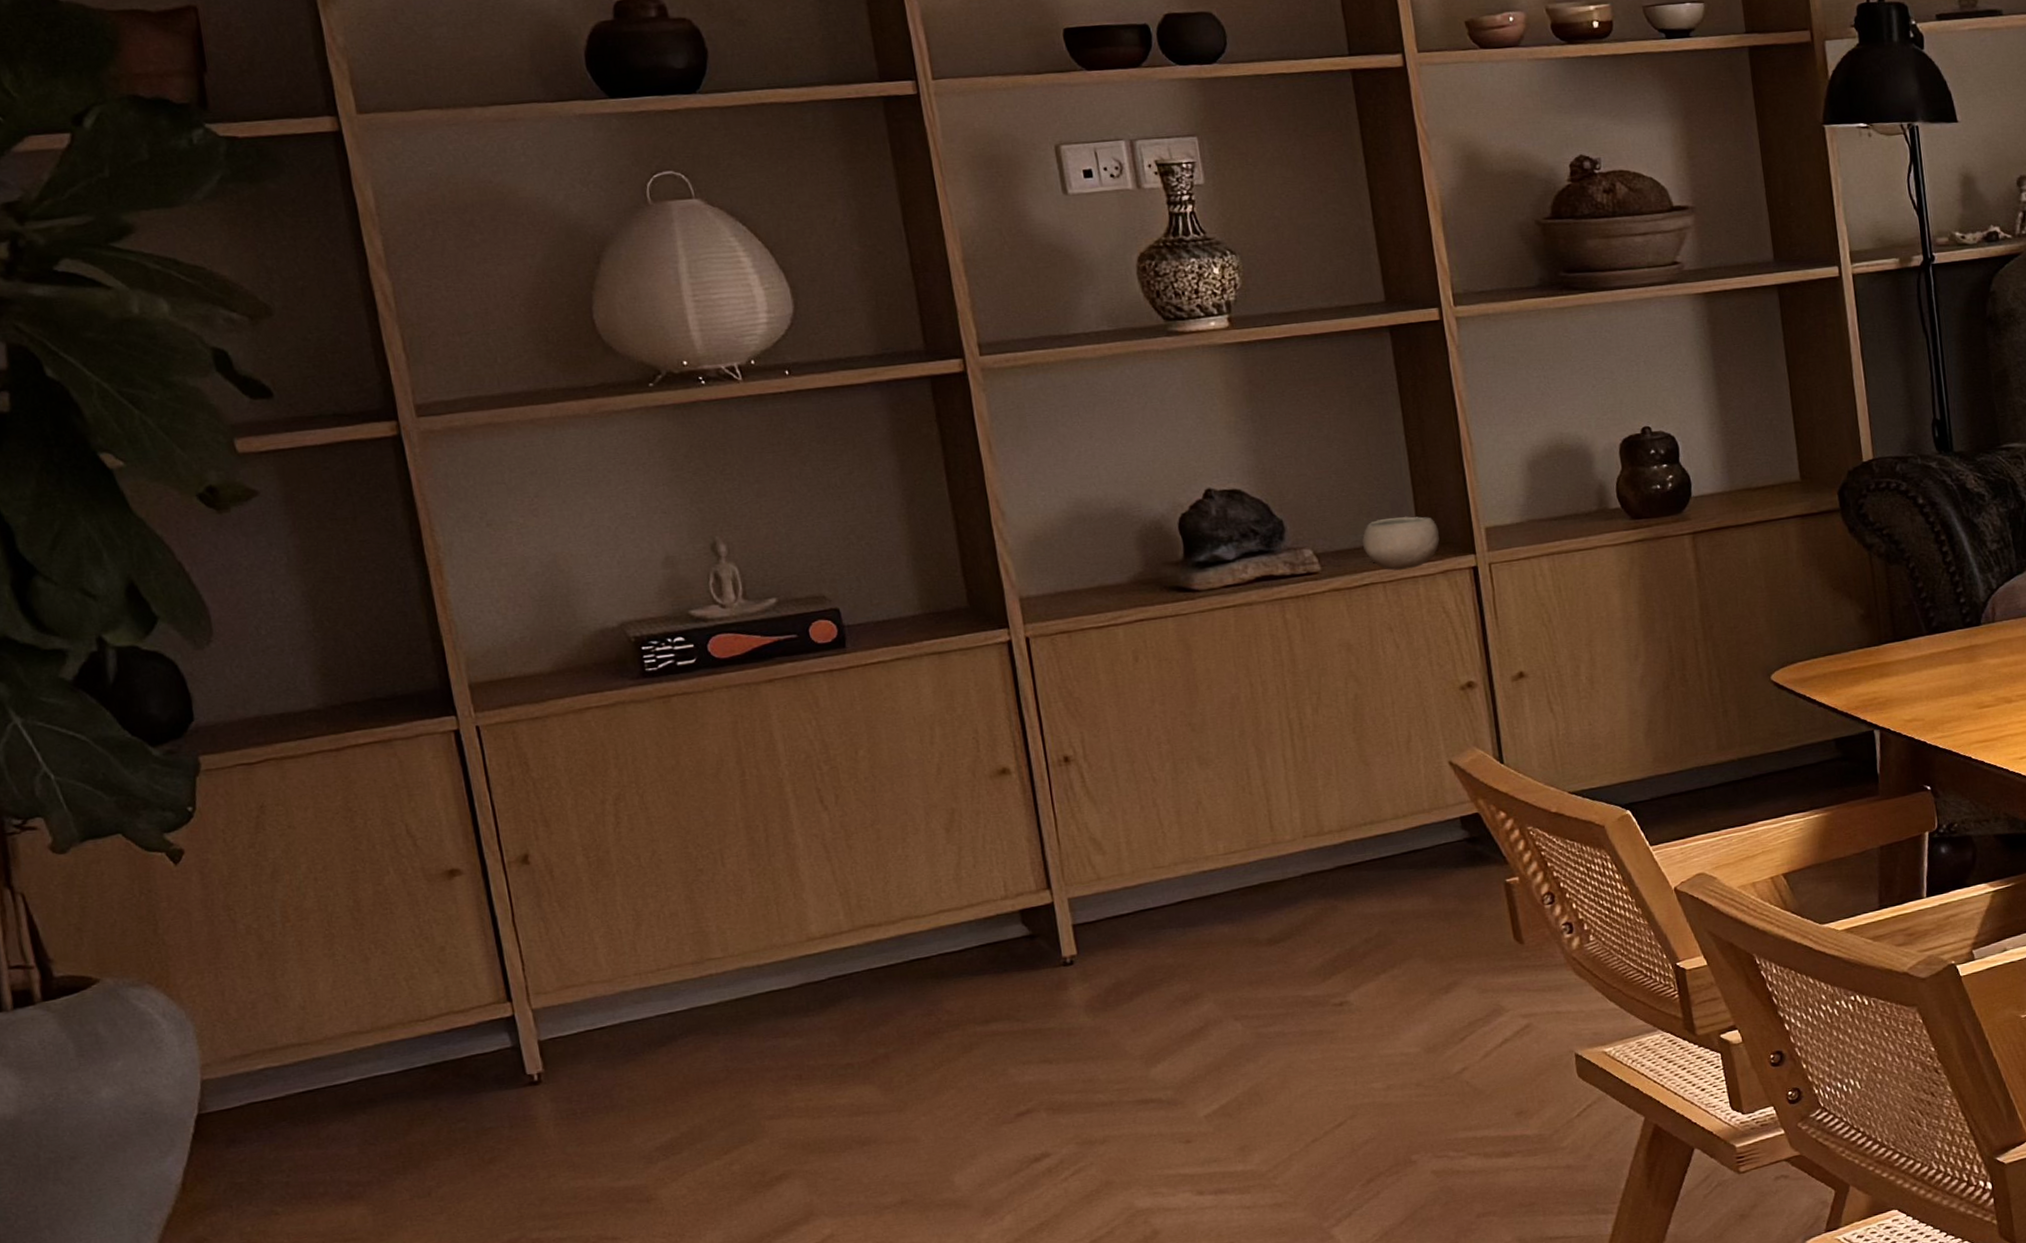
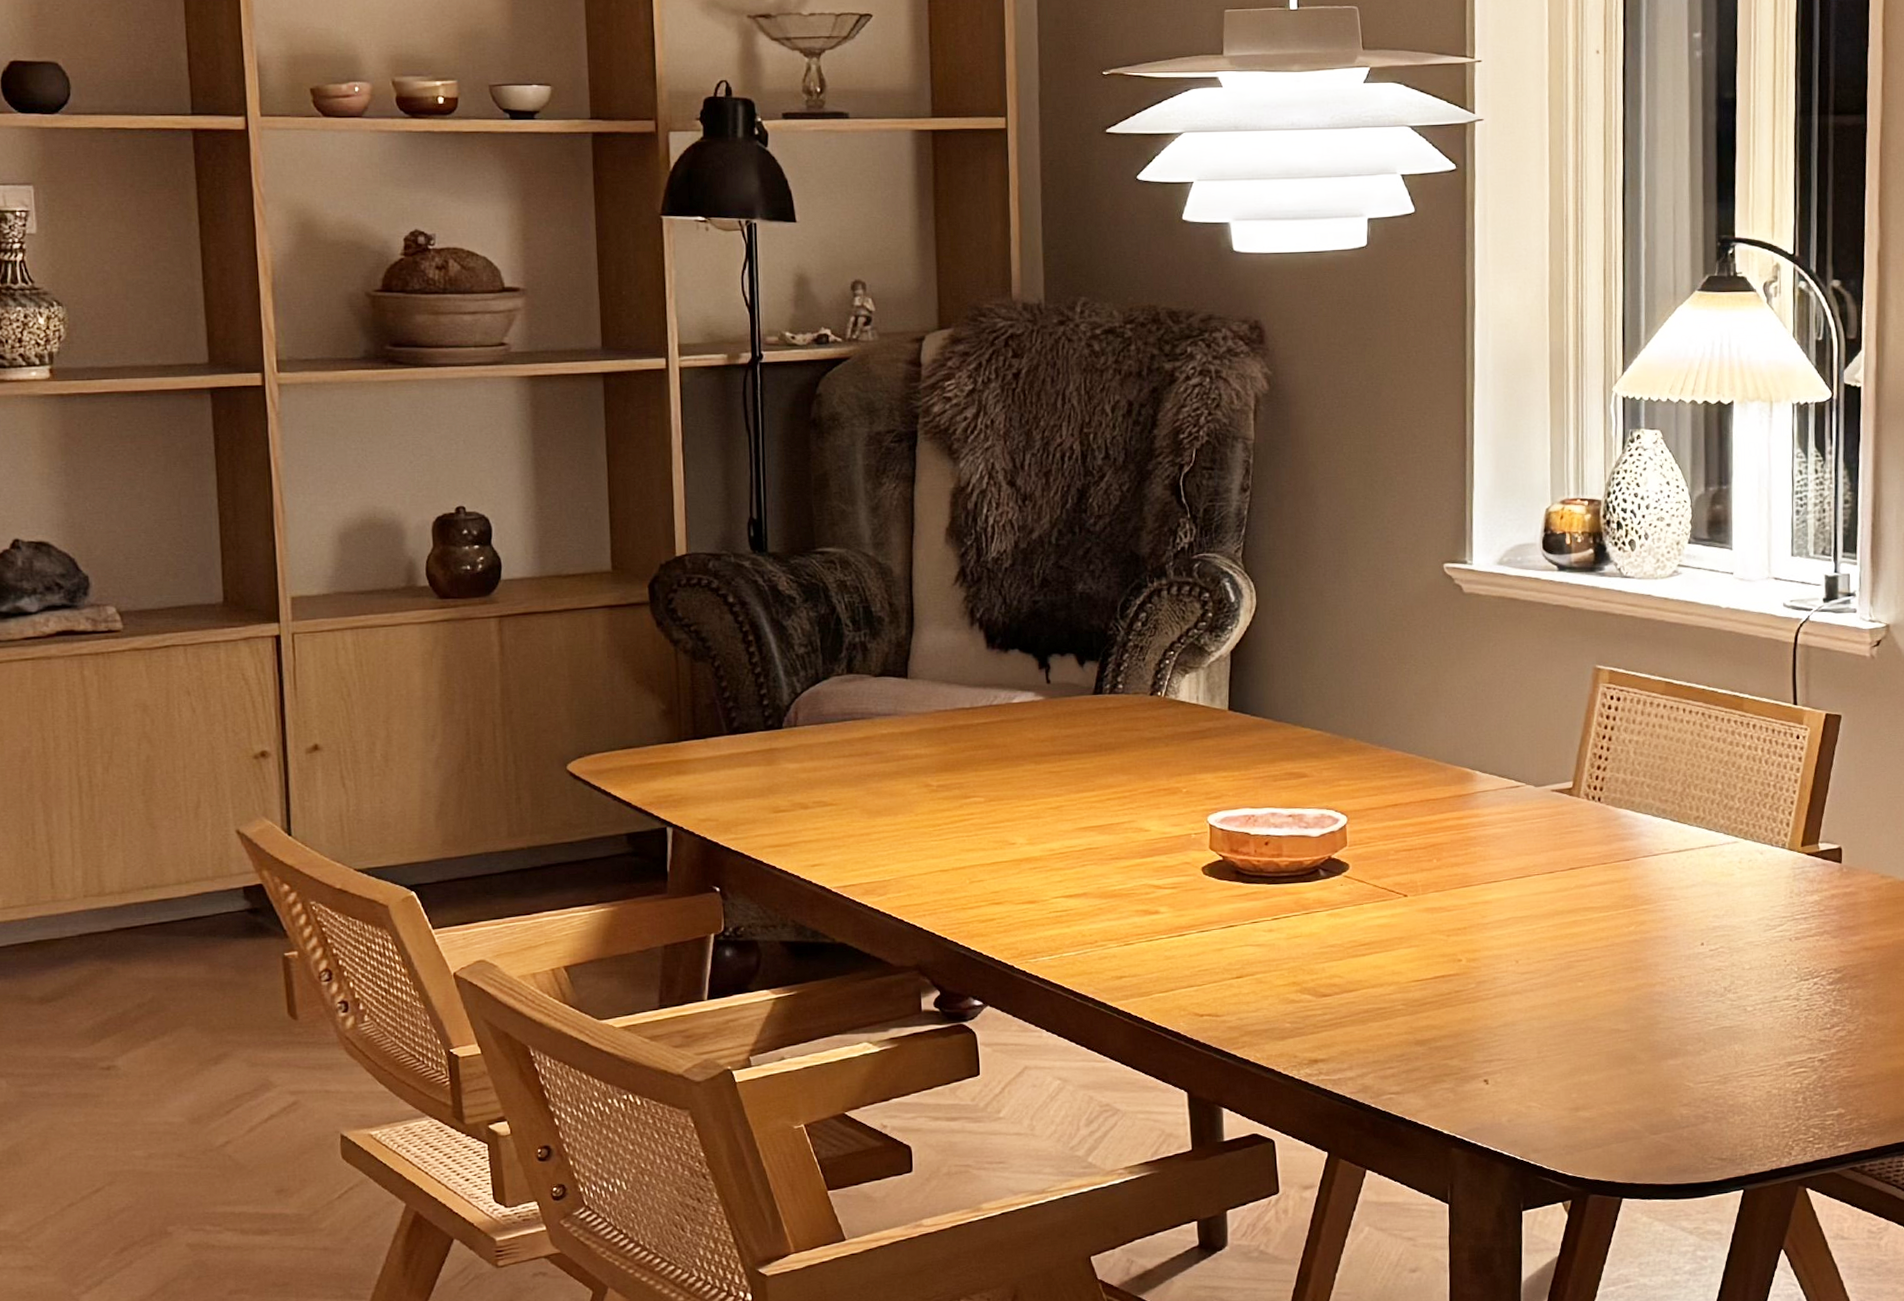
ceramic bowl: present [1362,516,1440,571] -> none [167,580,245,634]

